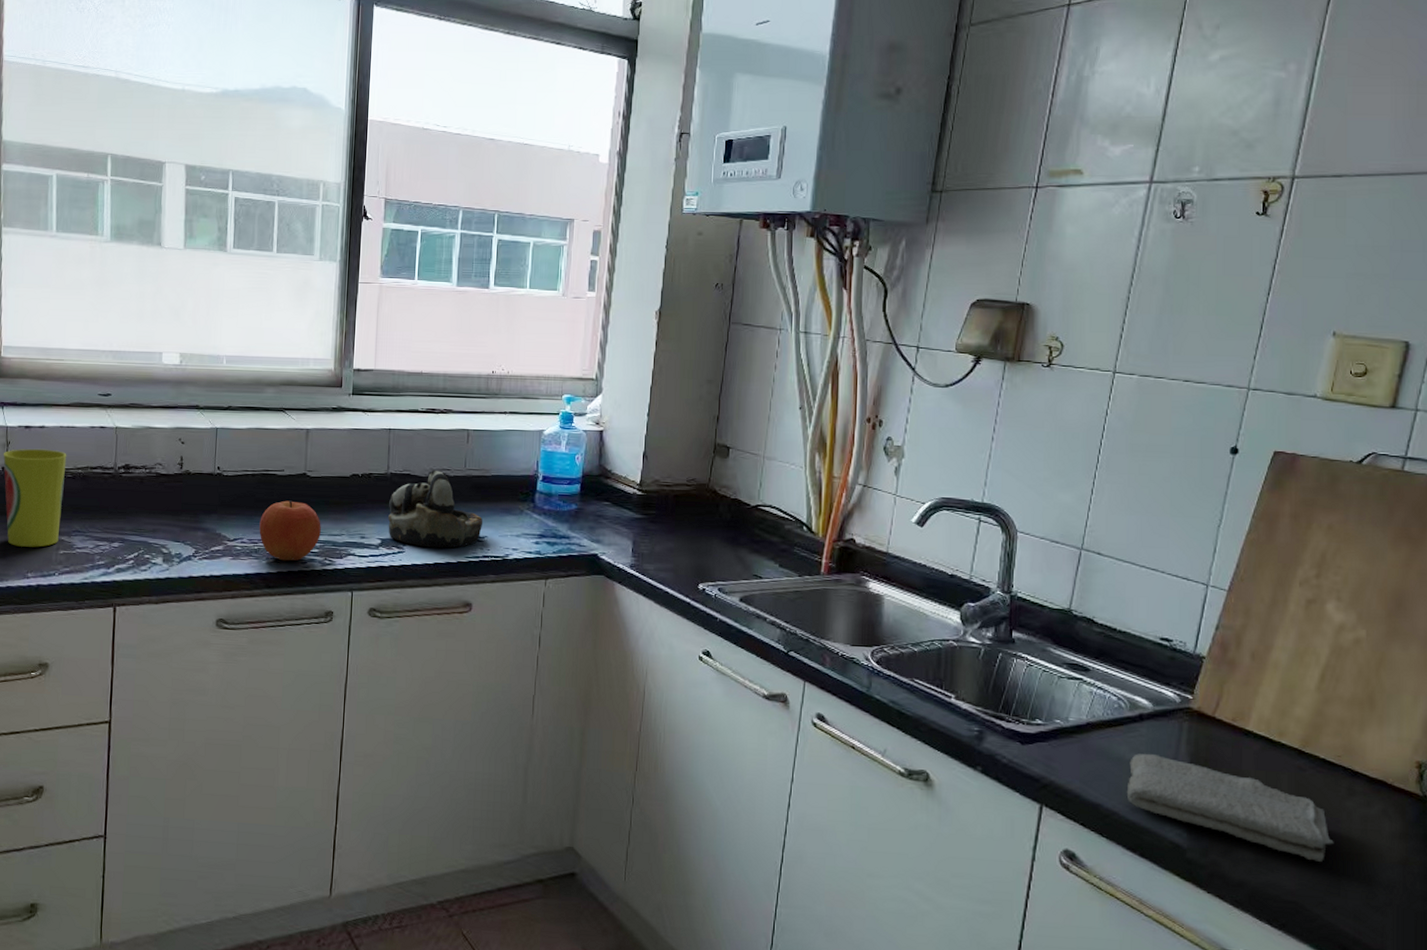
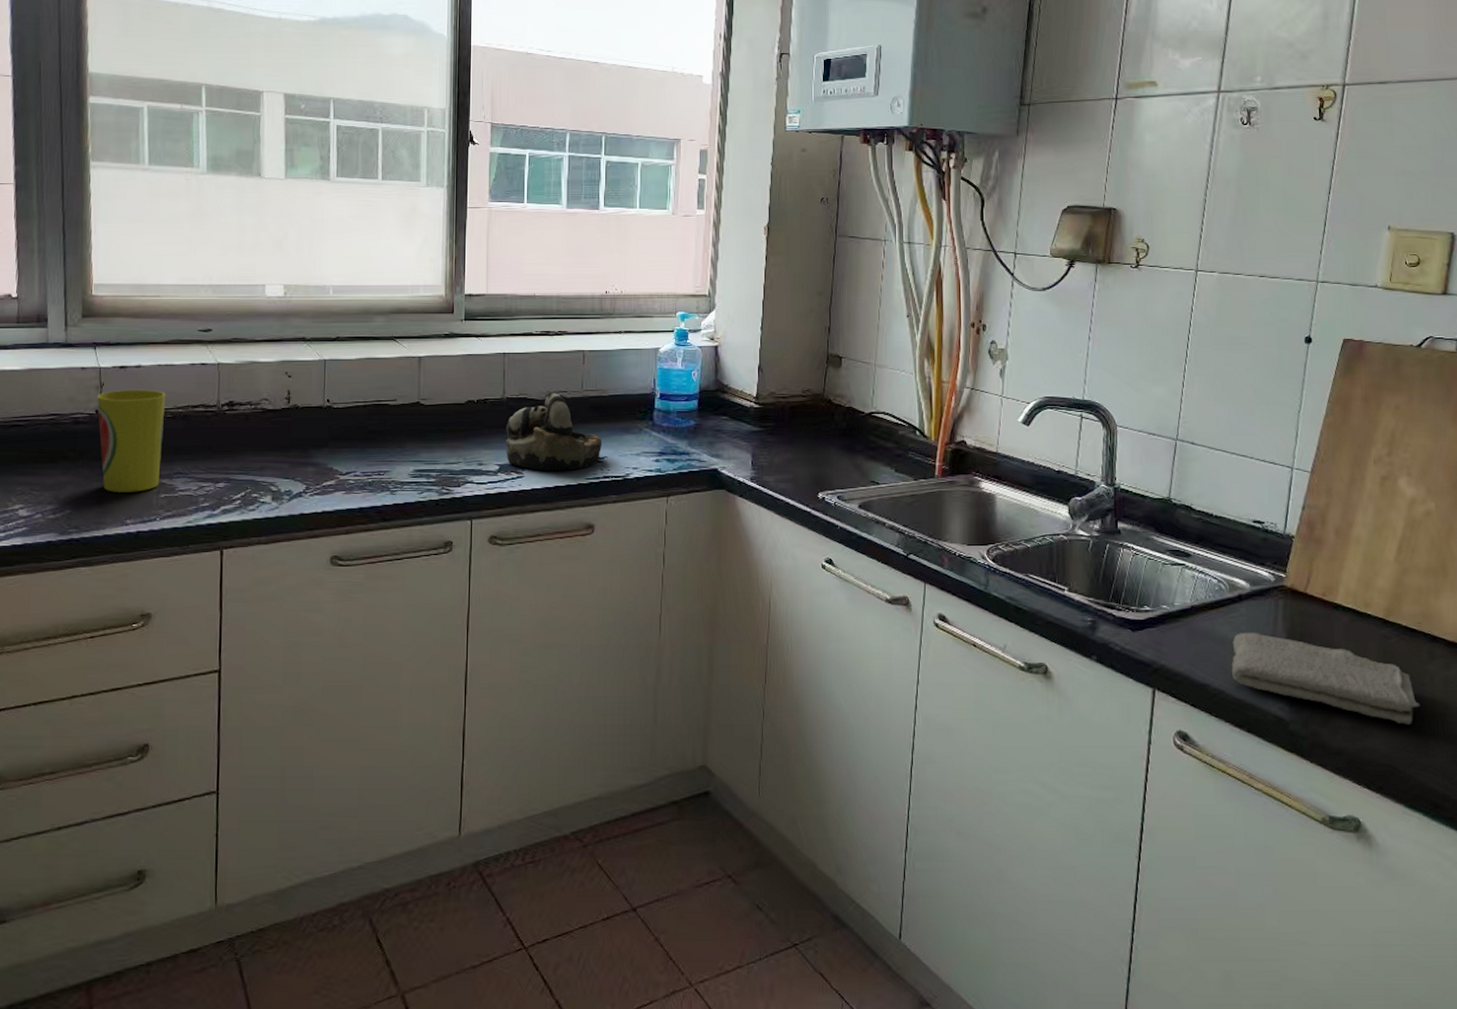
fruit: present [259,500,321,561] -> none [373,430,437,492]

